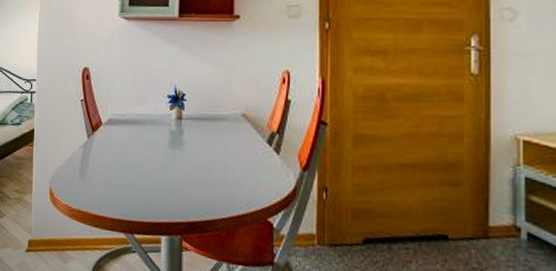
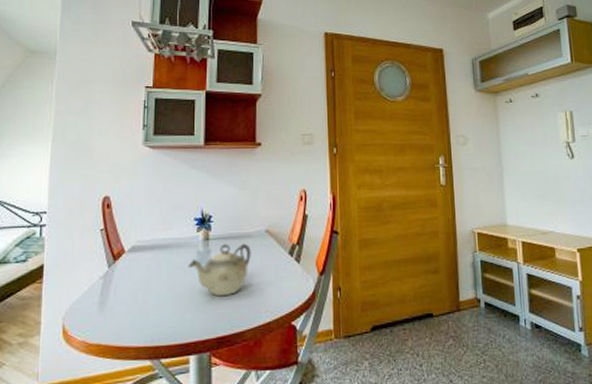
teapot: none [161,125,227,180] -> present [188,243,252,296]

